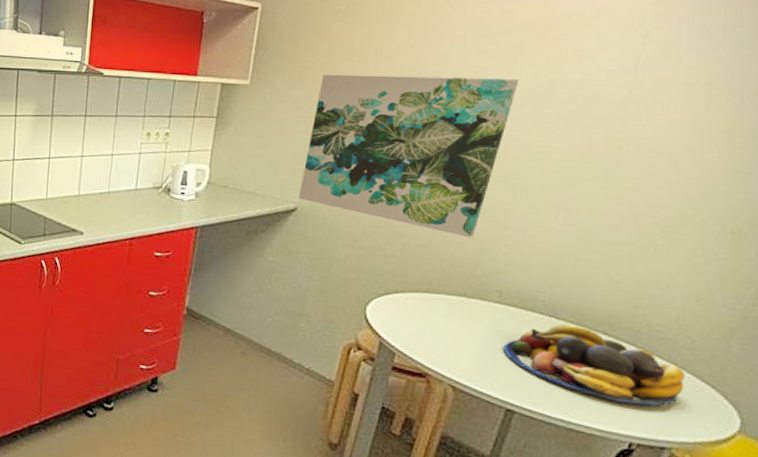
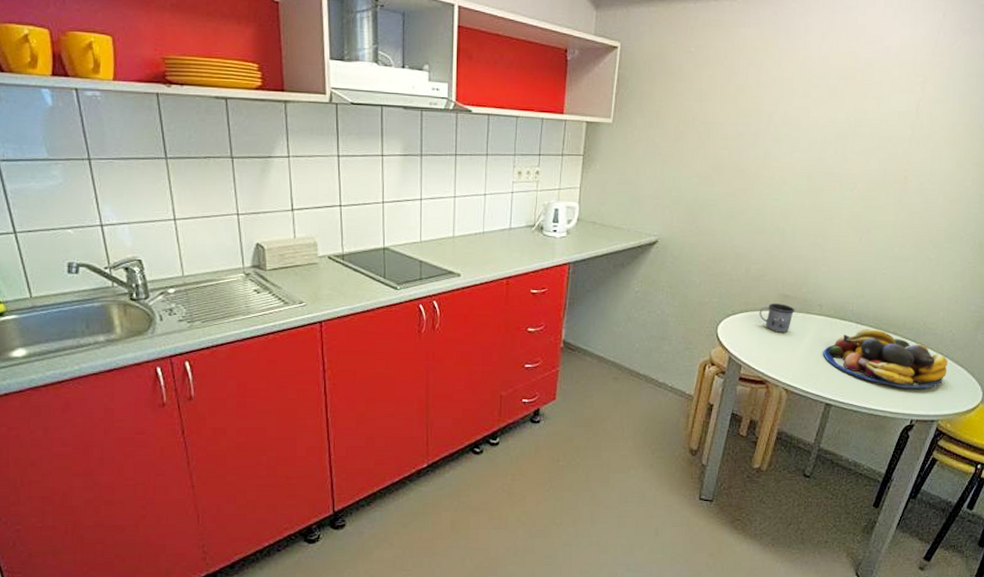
wall art: present [298,74,519,238] -> none [658,113,834,260]
mug: none [419,285,466,320] -> present [760,303,795,332]

